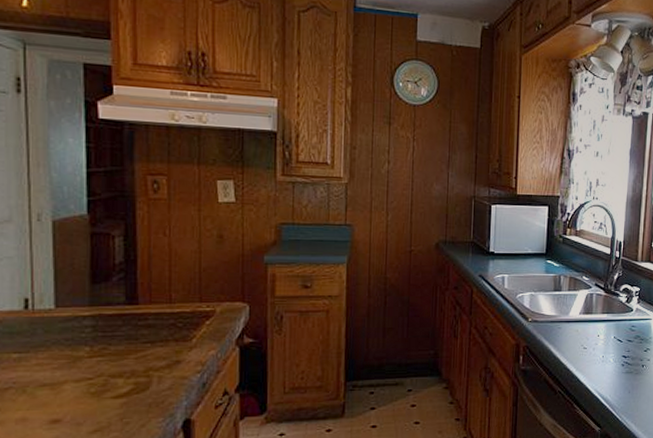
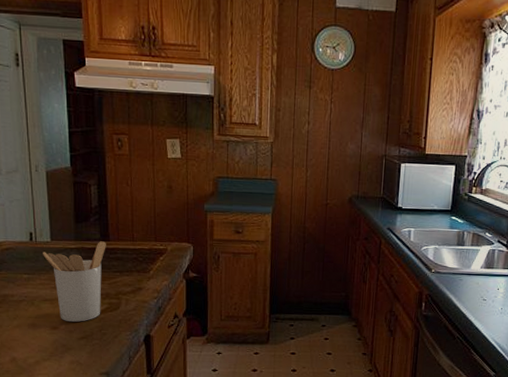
utensil holder: none [43,305,133,411] -> present [43,241,106,322]

